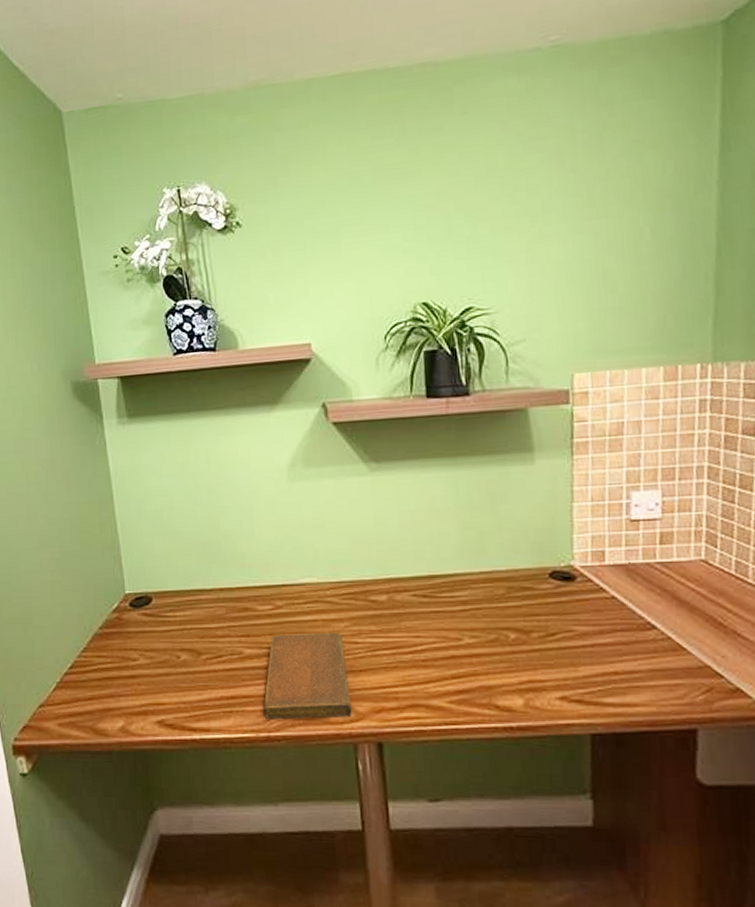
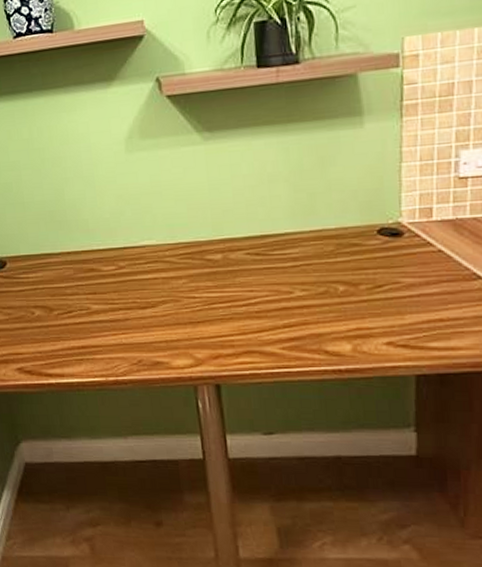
notebook: present [263,632,352,720] -> none [111,288,192,366]

